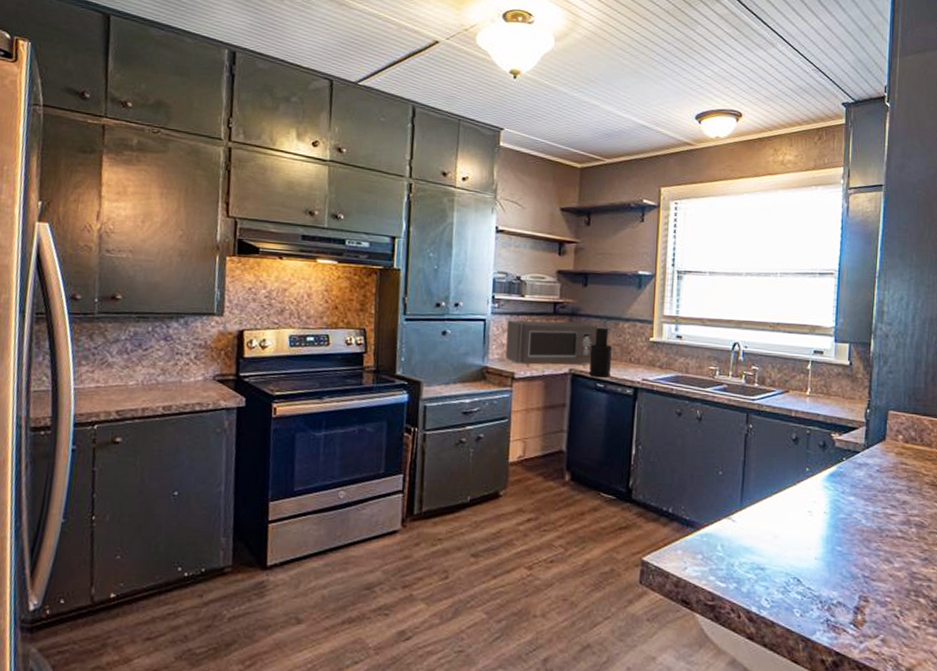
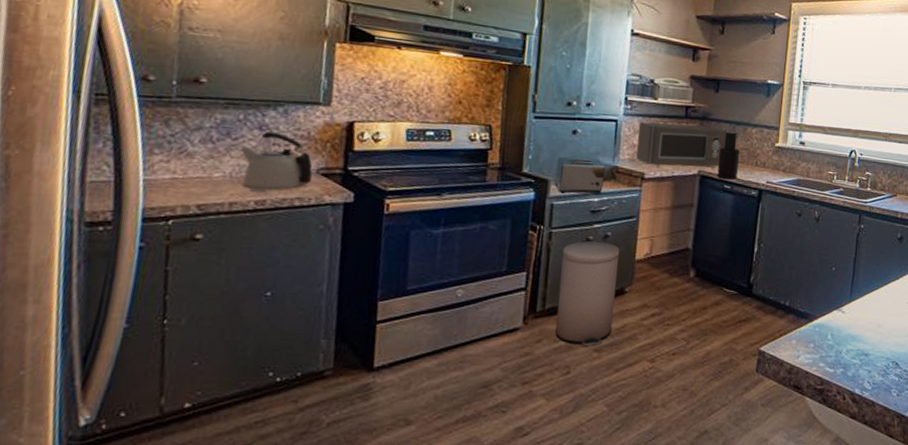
kettle: none [150,342,210,398] -> present [240,132,313,192]
toaster: none [426,358,476,396] -> present [554,157,606,195]
pedal bin: none [433,443,493,551] -> present [555,240,620,346]

